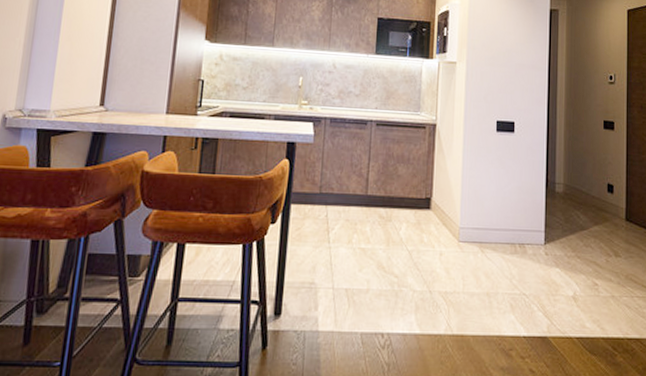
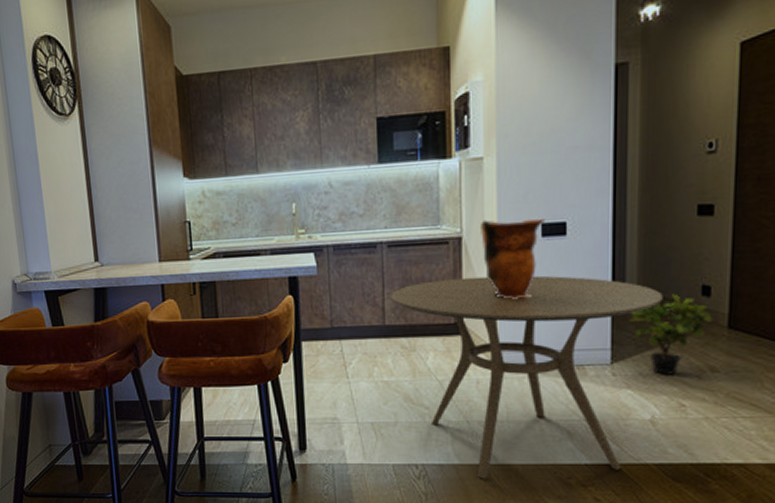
dining table: none [375,158,581,350] -> present [391,275,663,479]
decorative vase: none [451,112,499,182] -> present [481,219,545,299]
potted plant: none [558,188,615,257] -> present [630,293,712,375]

